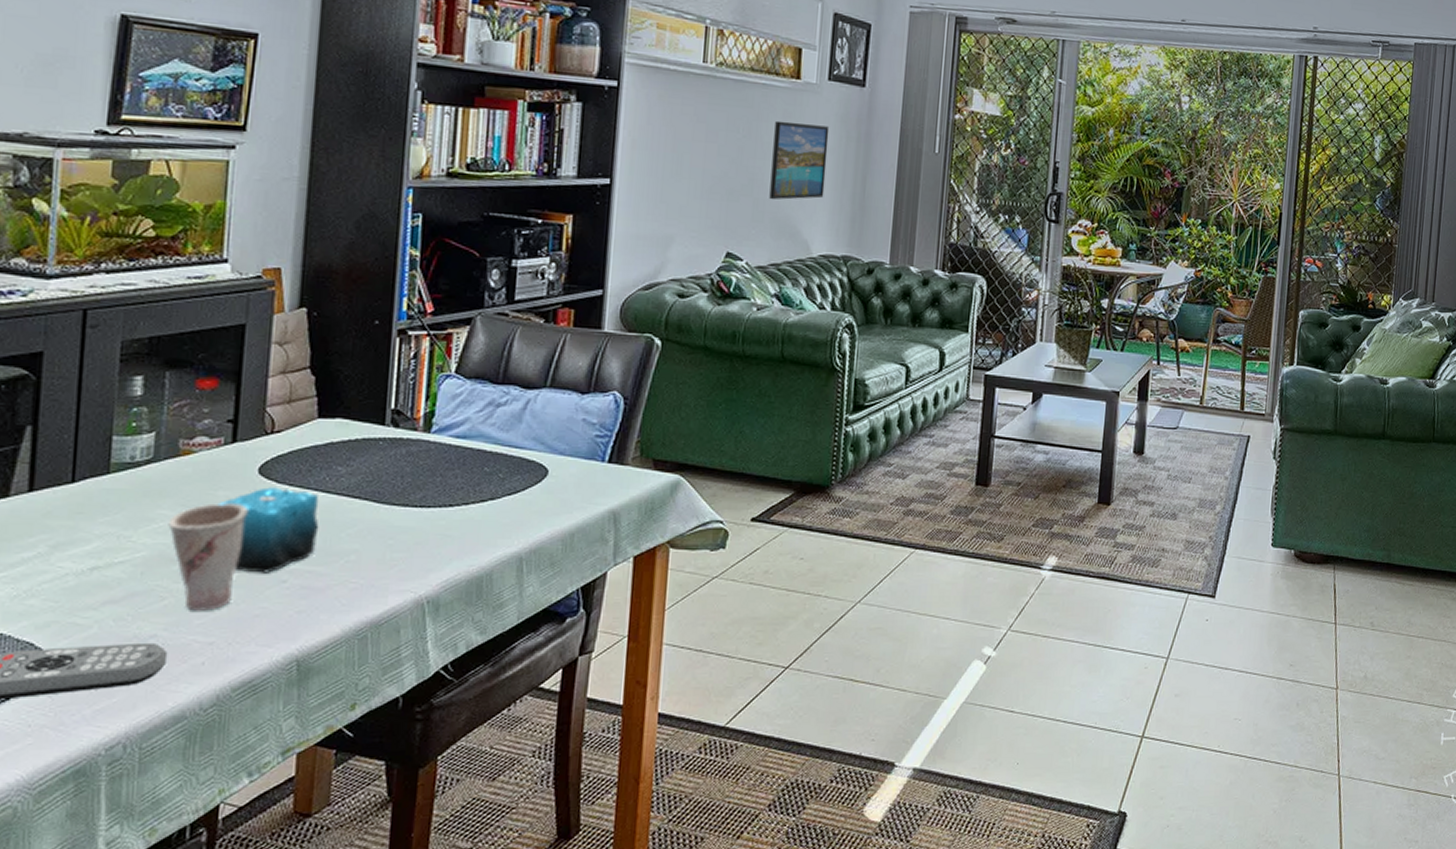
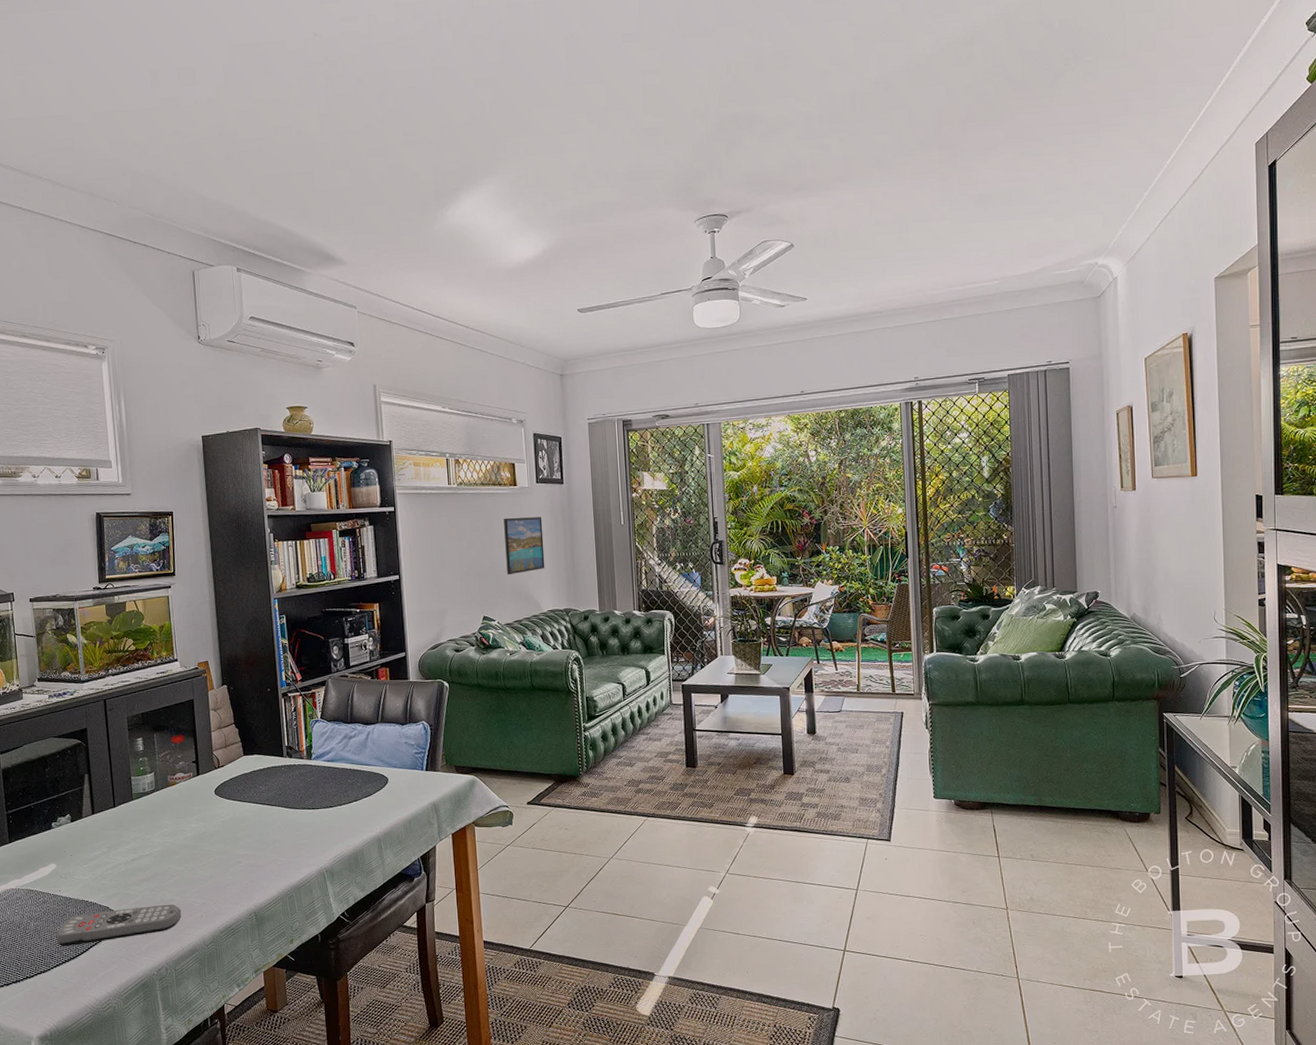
cup: present [168,503,248,611] -> none [169,814,213,883]
candle: present [217,474,319,573] -> none [194,793,255,858]

